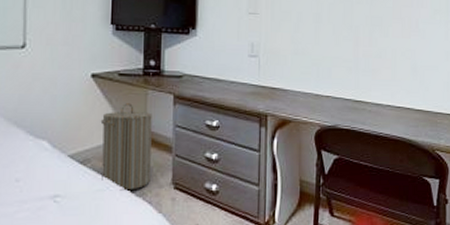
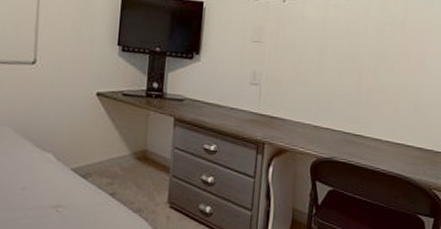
laundry hamper: present [100,103,152,191] -> none [101,123,152,206]

